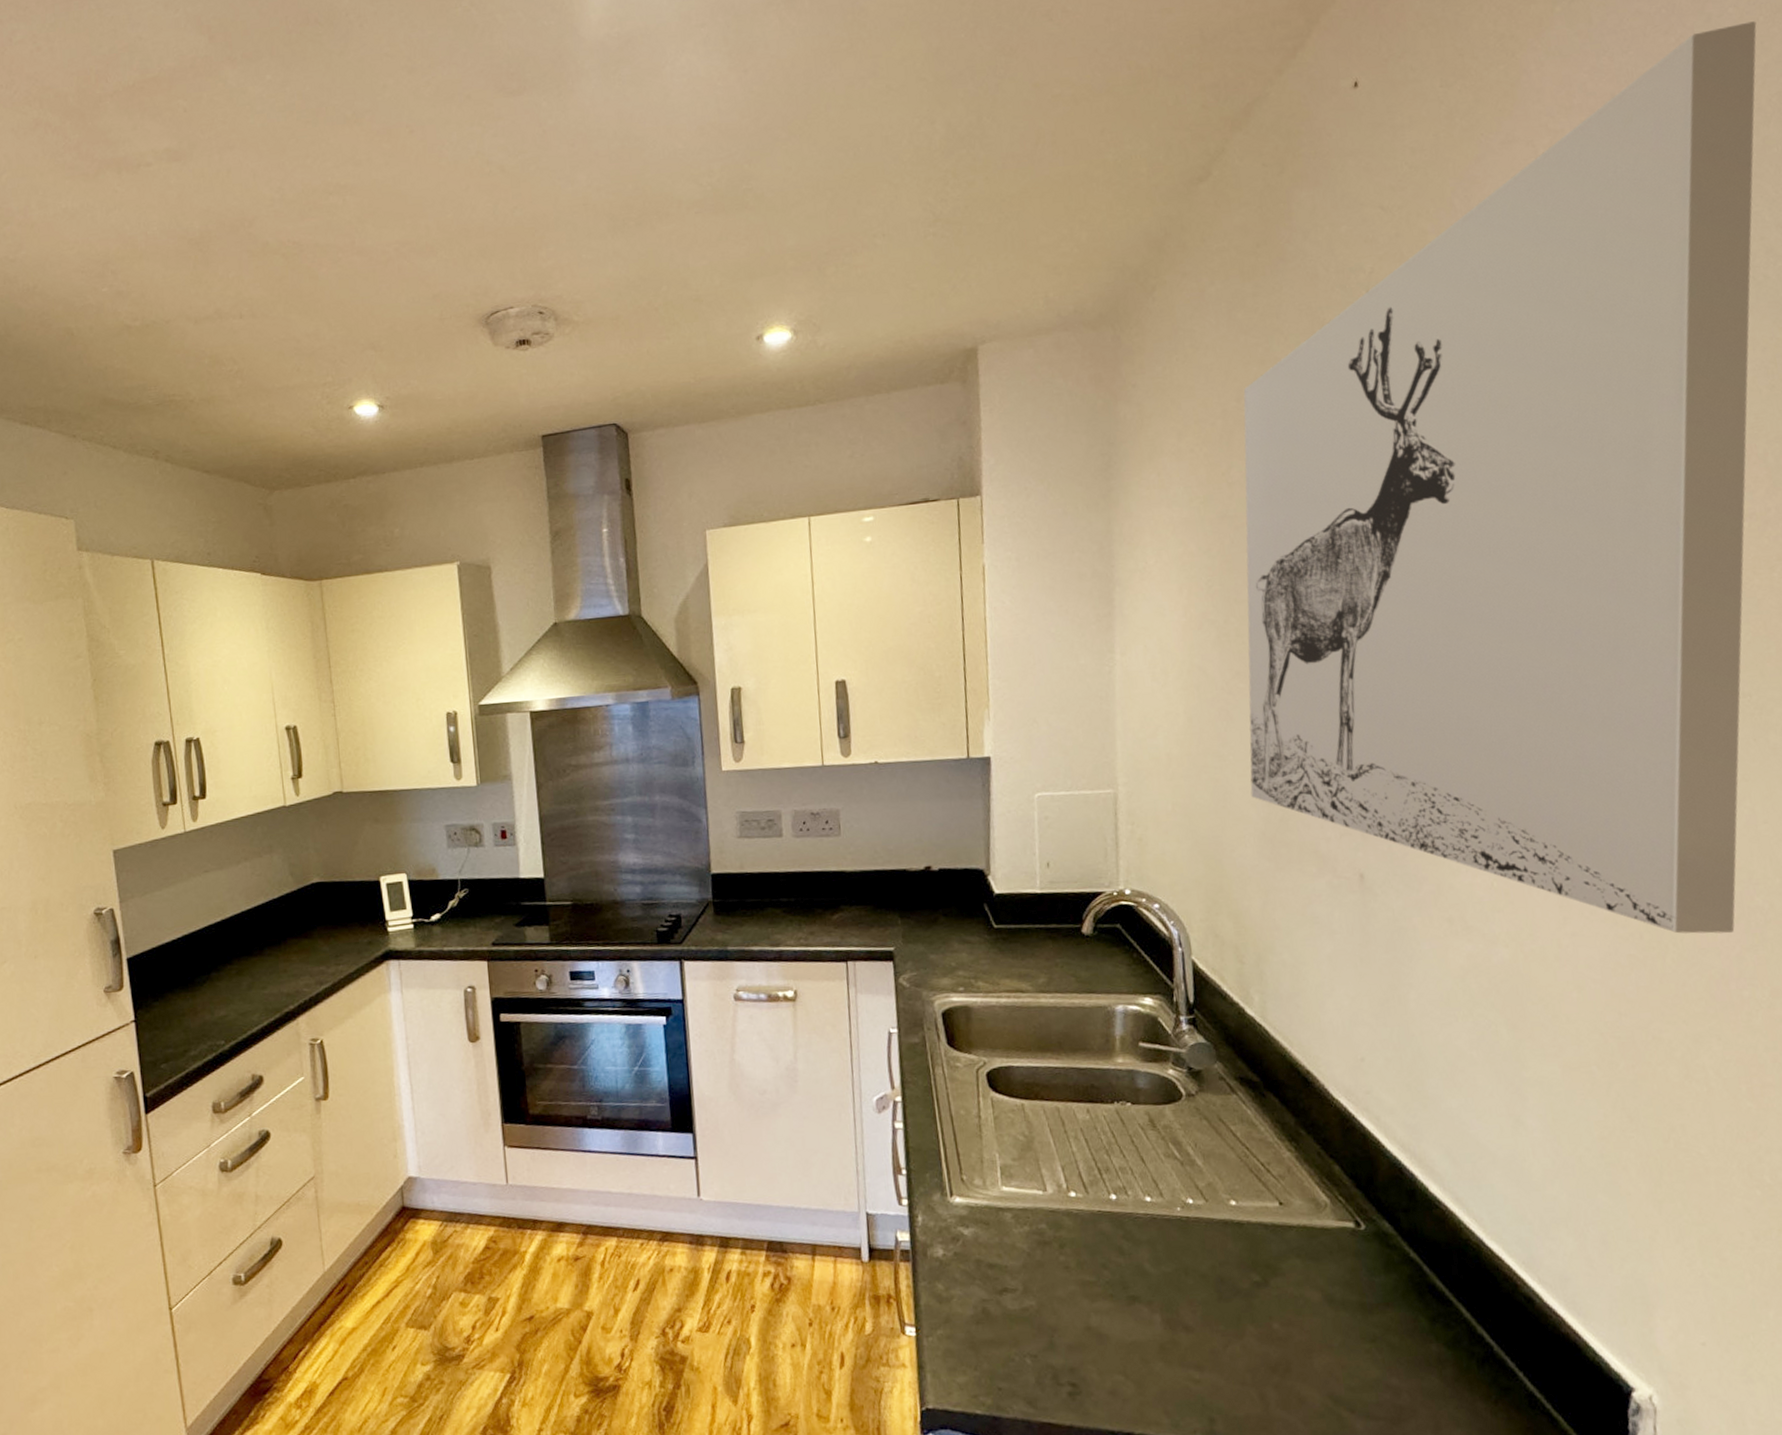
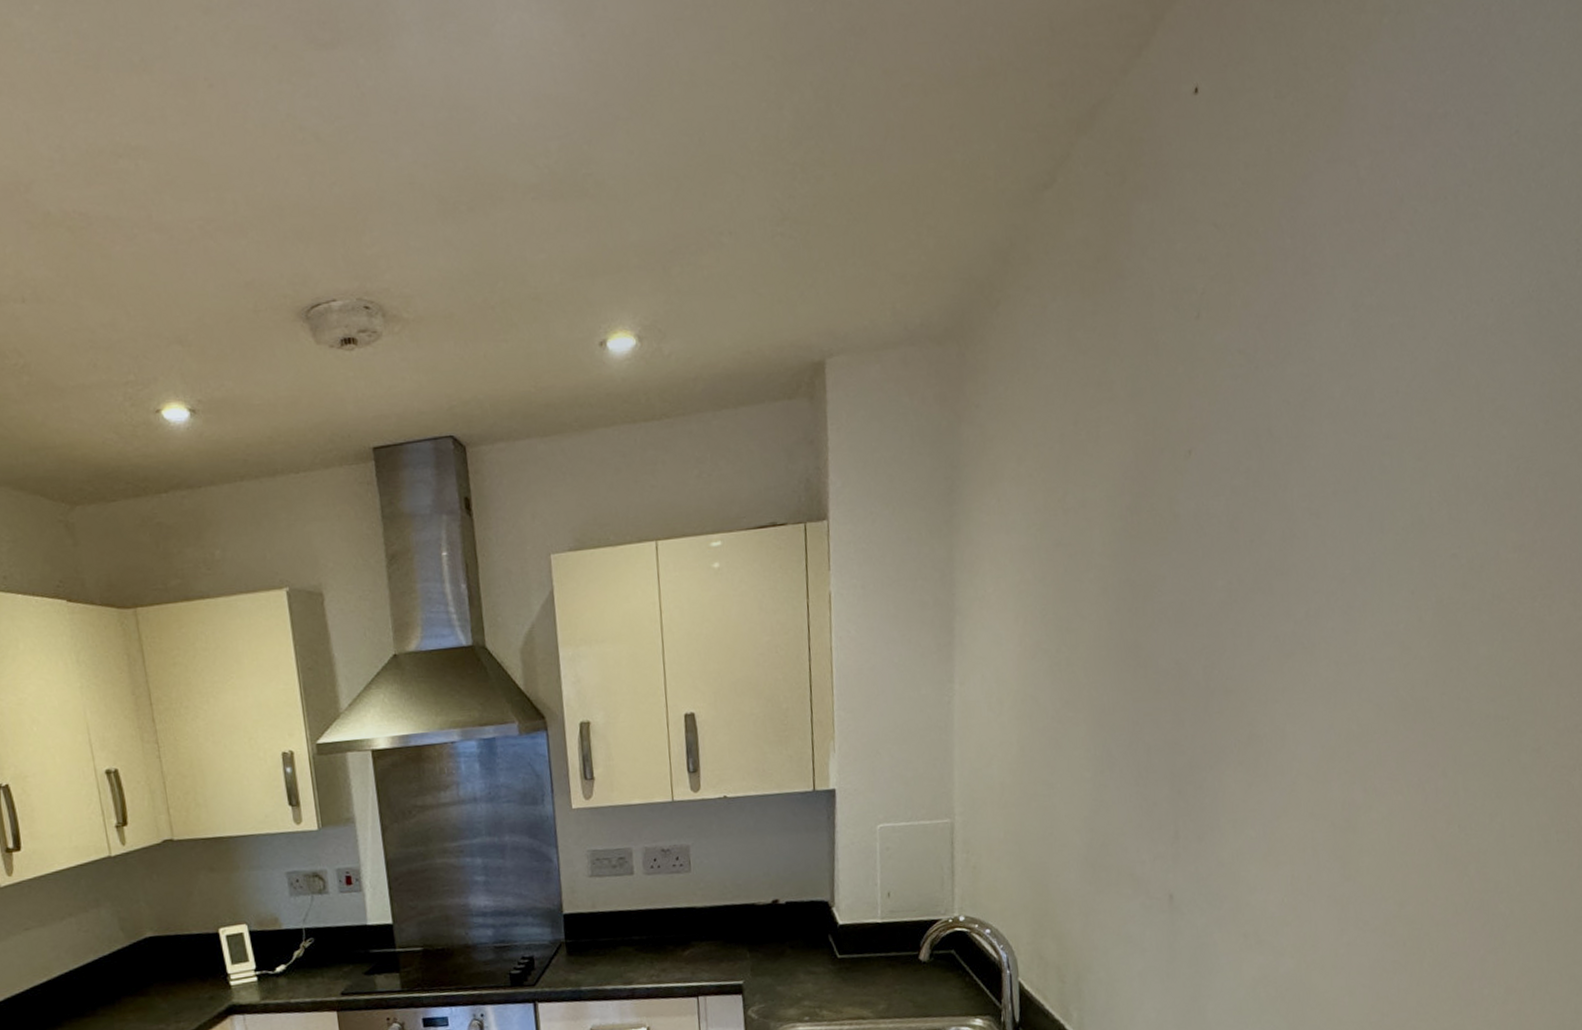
wall art: present [1243,21,1757,934] -> none [1075,46,1560,940]

